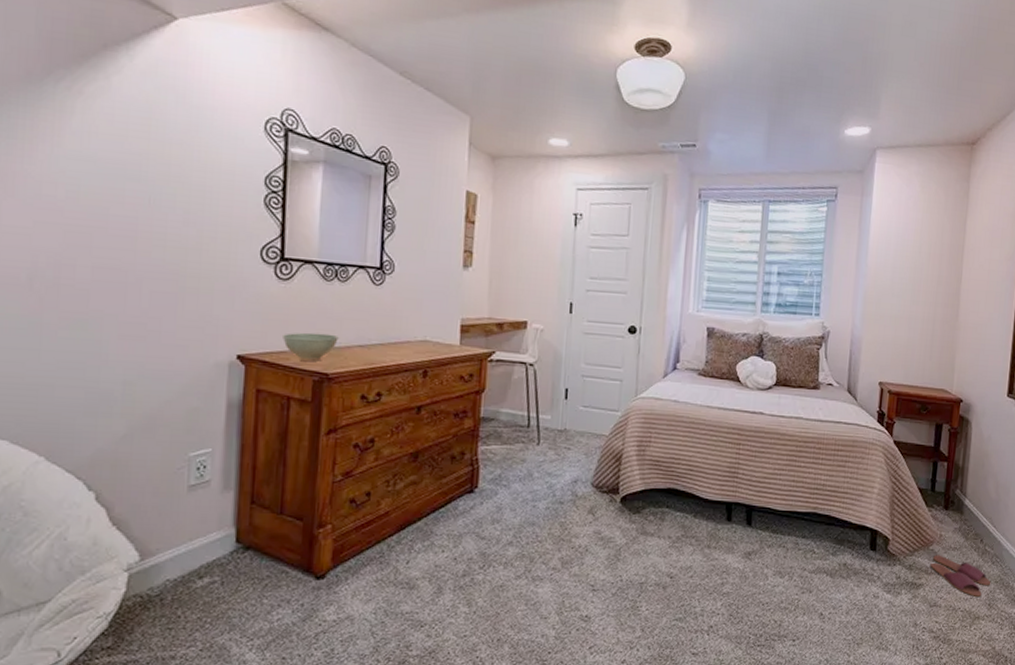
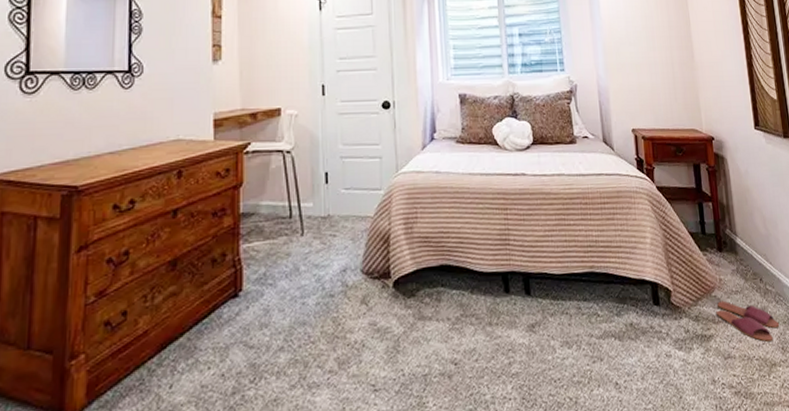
bowl: present [283,332,339,362] -> none [28,144,88,177]

